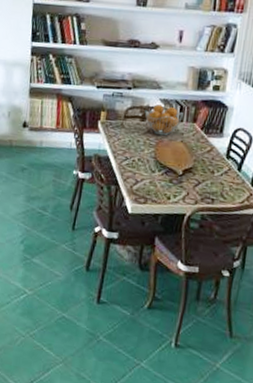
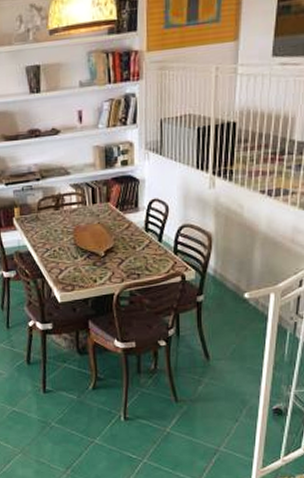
fruit basket: present [144,104,184,136] -> none [57,190,96,221]

